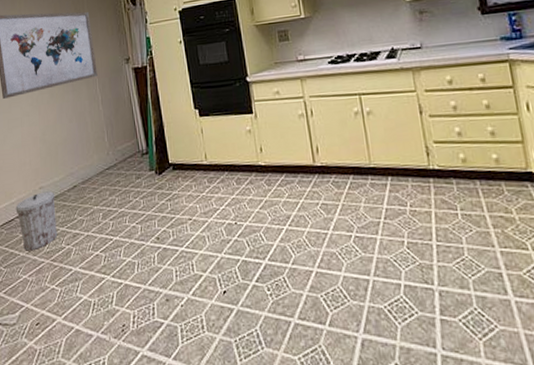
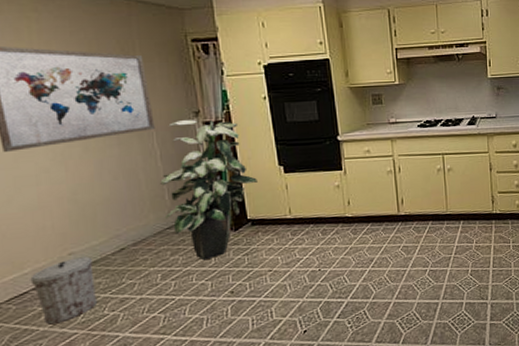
indoor plant: none [101,66,177,203] -> present [160,120,258,261]

